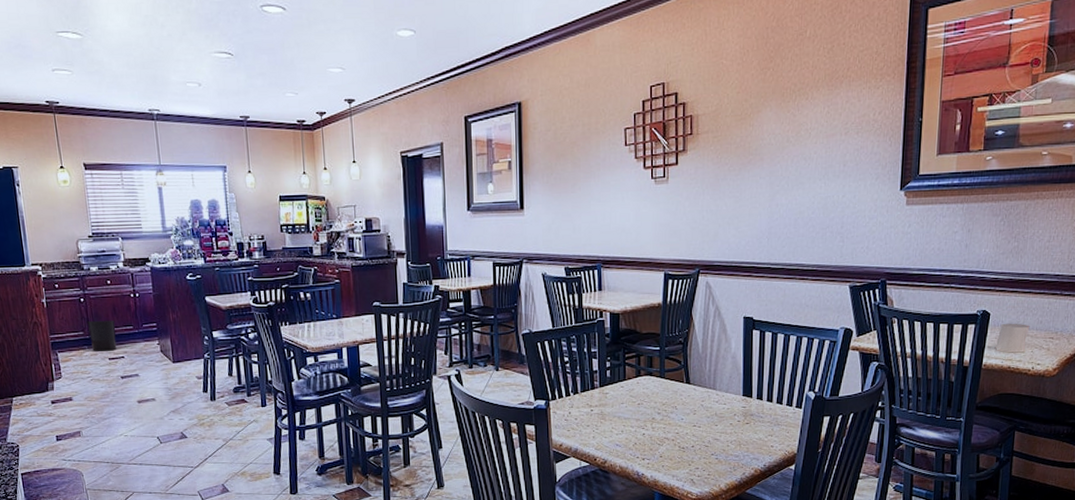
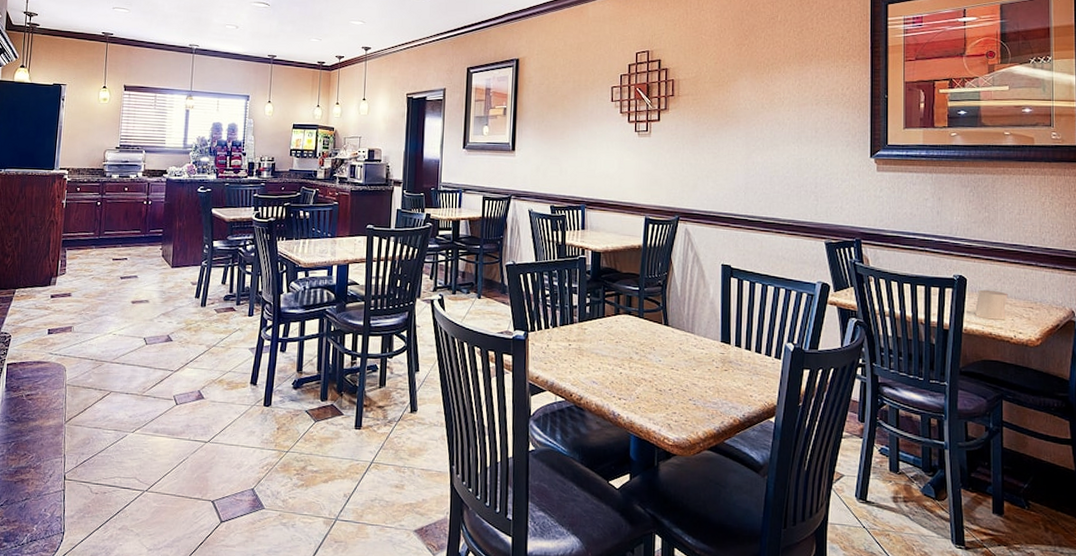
waste bin: present [86,321,117,351] -> none [99,223,125,252]

